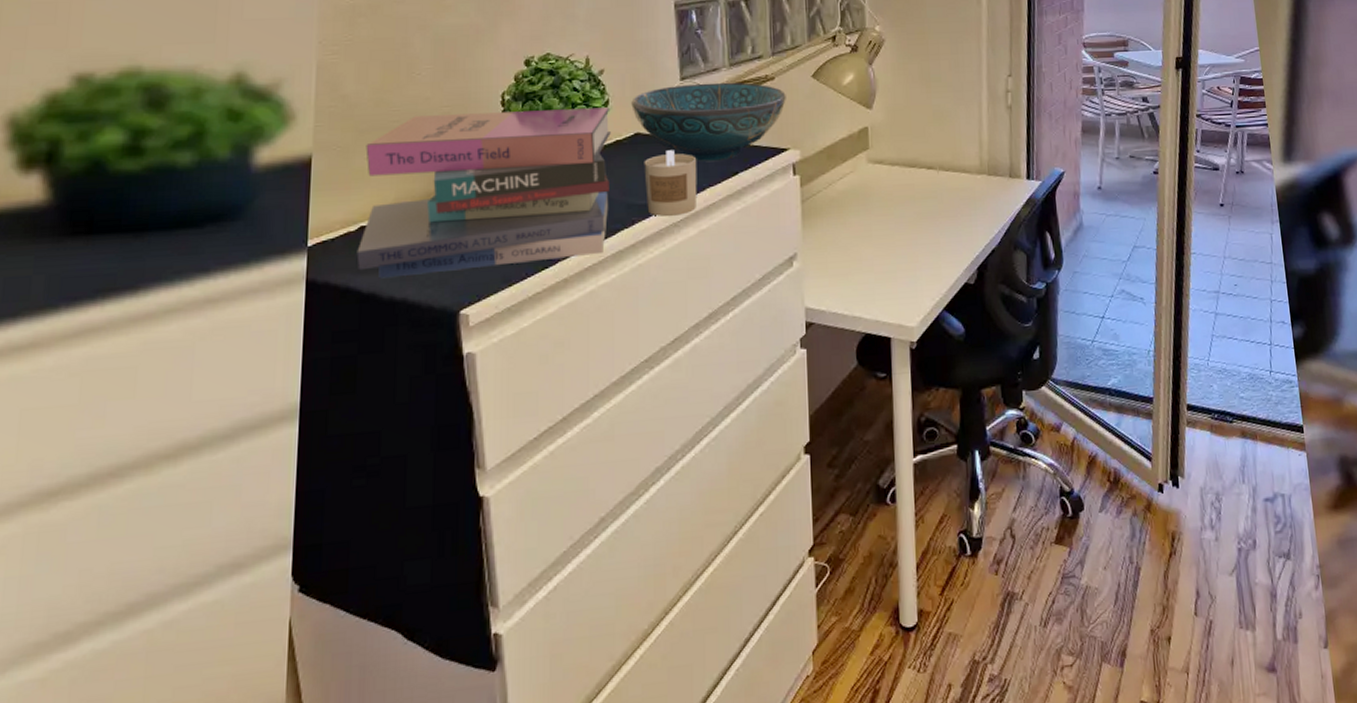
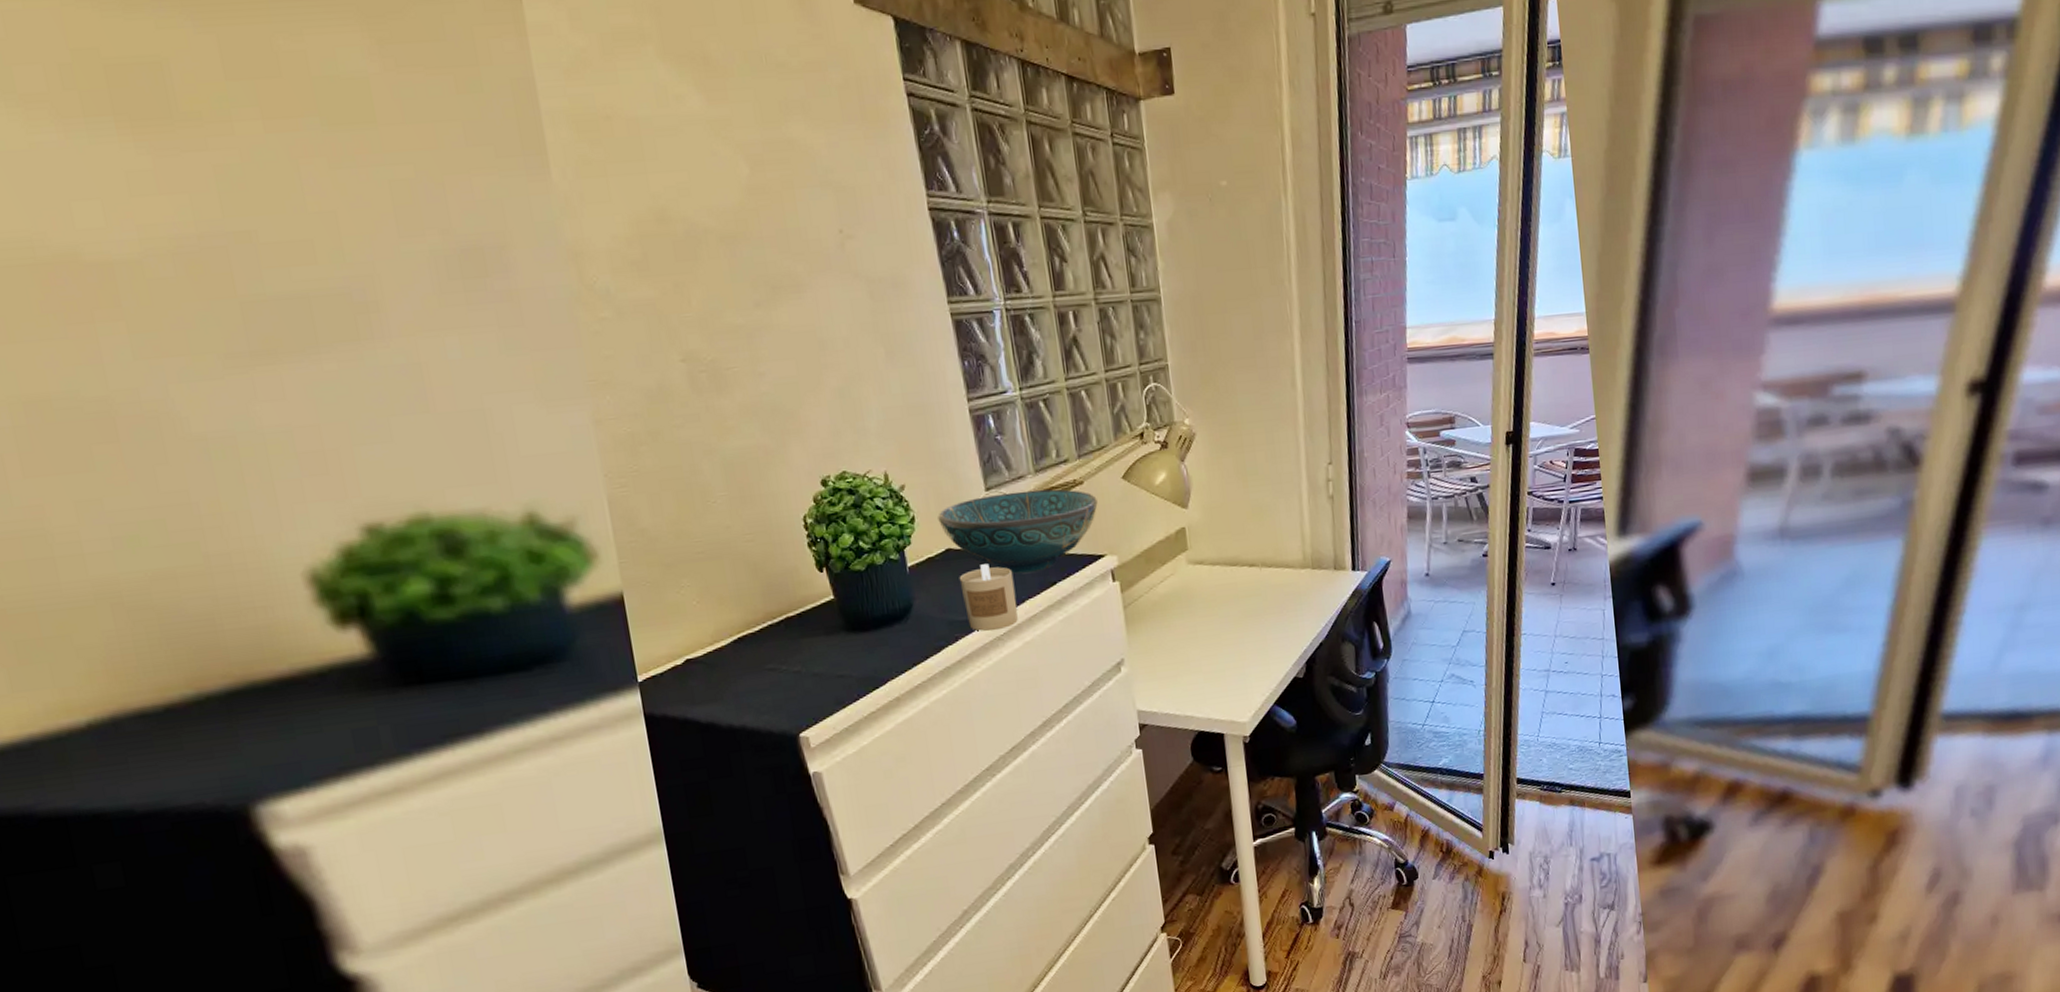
books: present [356,107,611,279] -> none [675,524,932,708]

